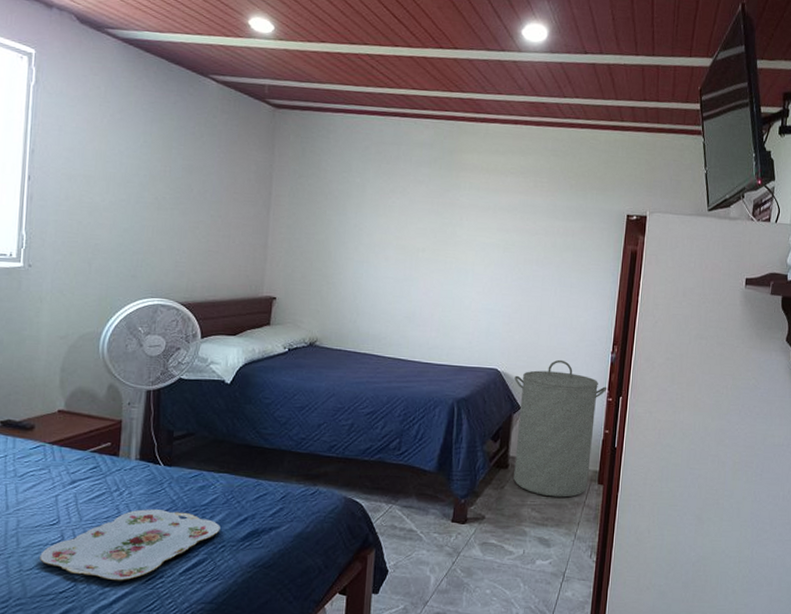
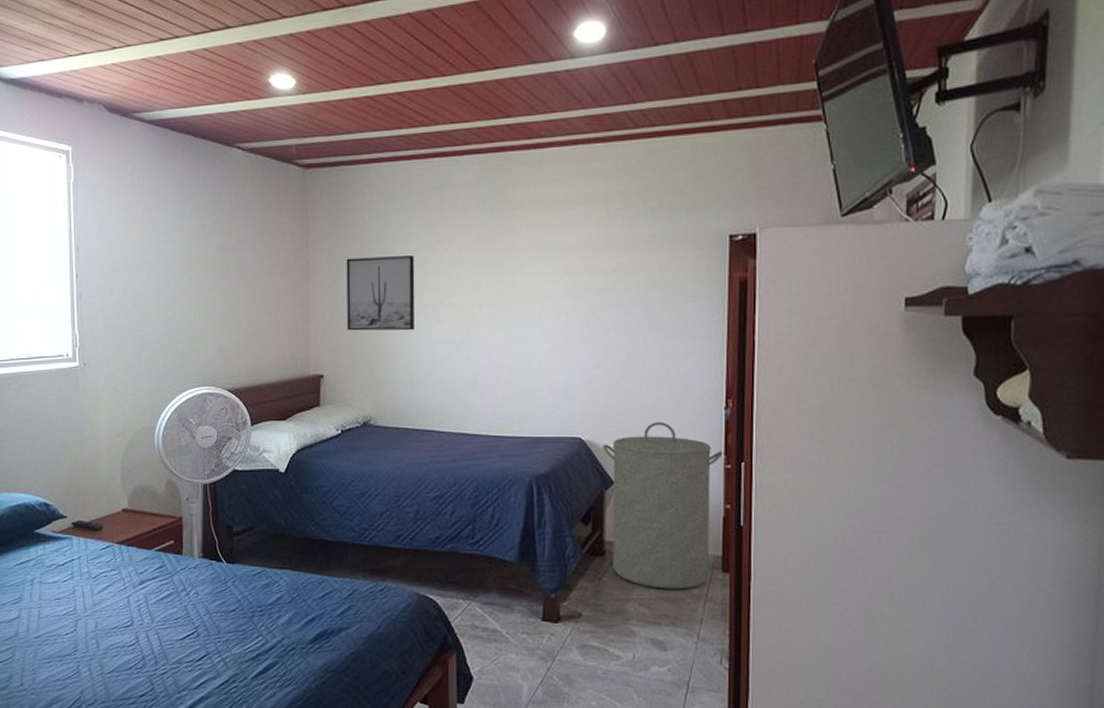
serving tray: present [40,509,221,581] -> none [119,609,288,685]
wall art: none [302,194,370,266] -> present [346,256,415,331]

